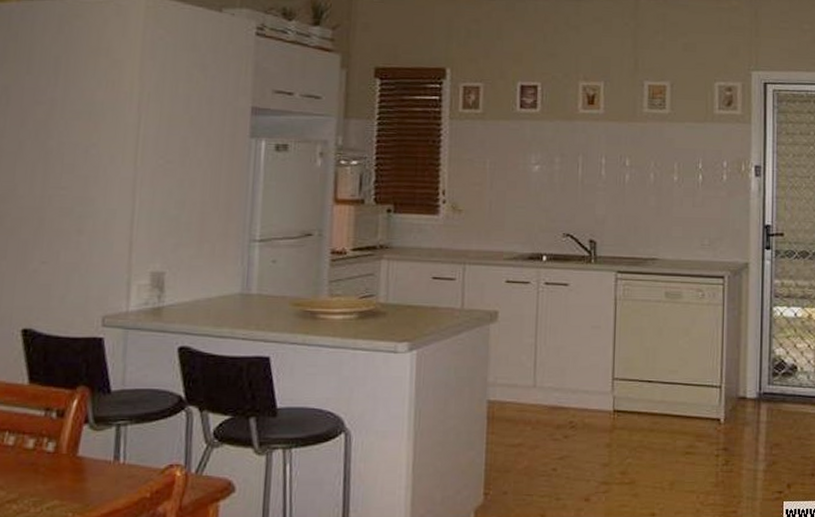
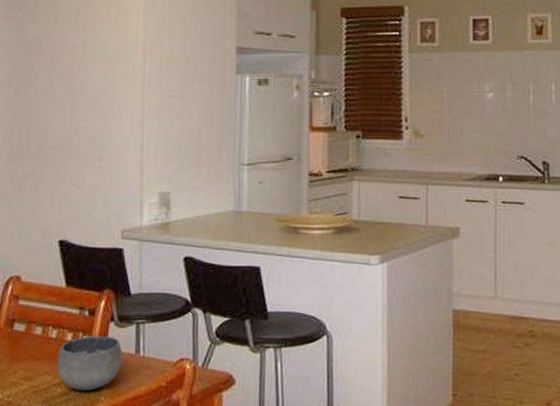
bowl: none [13,441,98,507] -> present [56,335,123,391]

